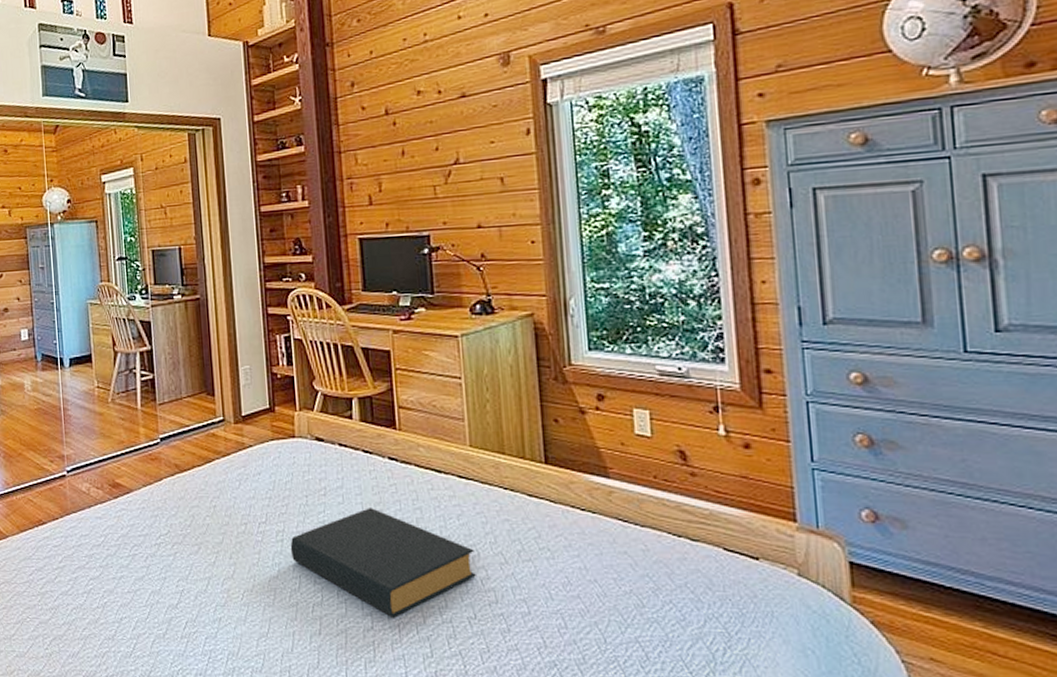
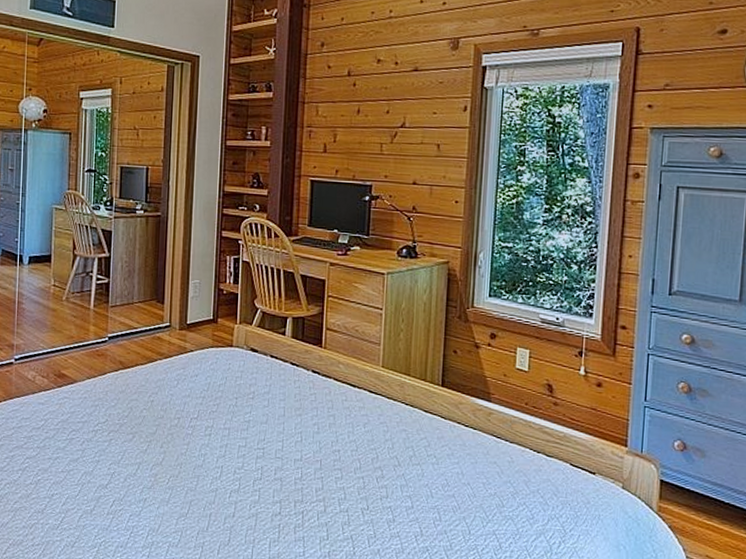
hardback book: present [290,508,476,618] -> none [216,412,374,506]

